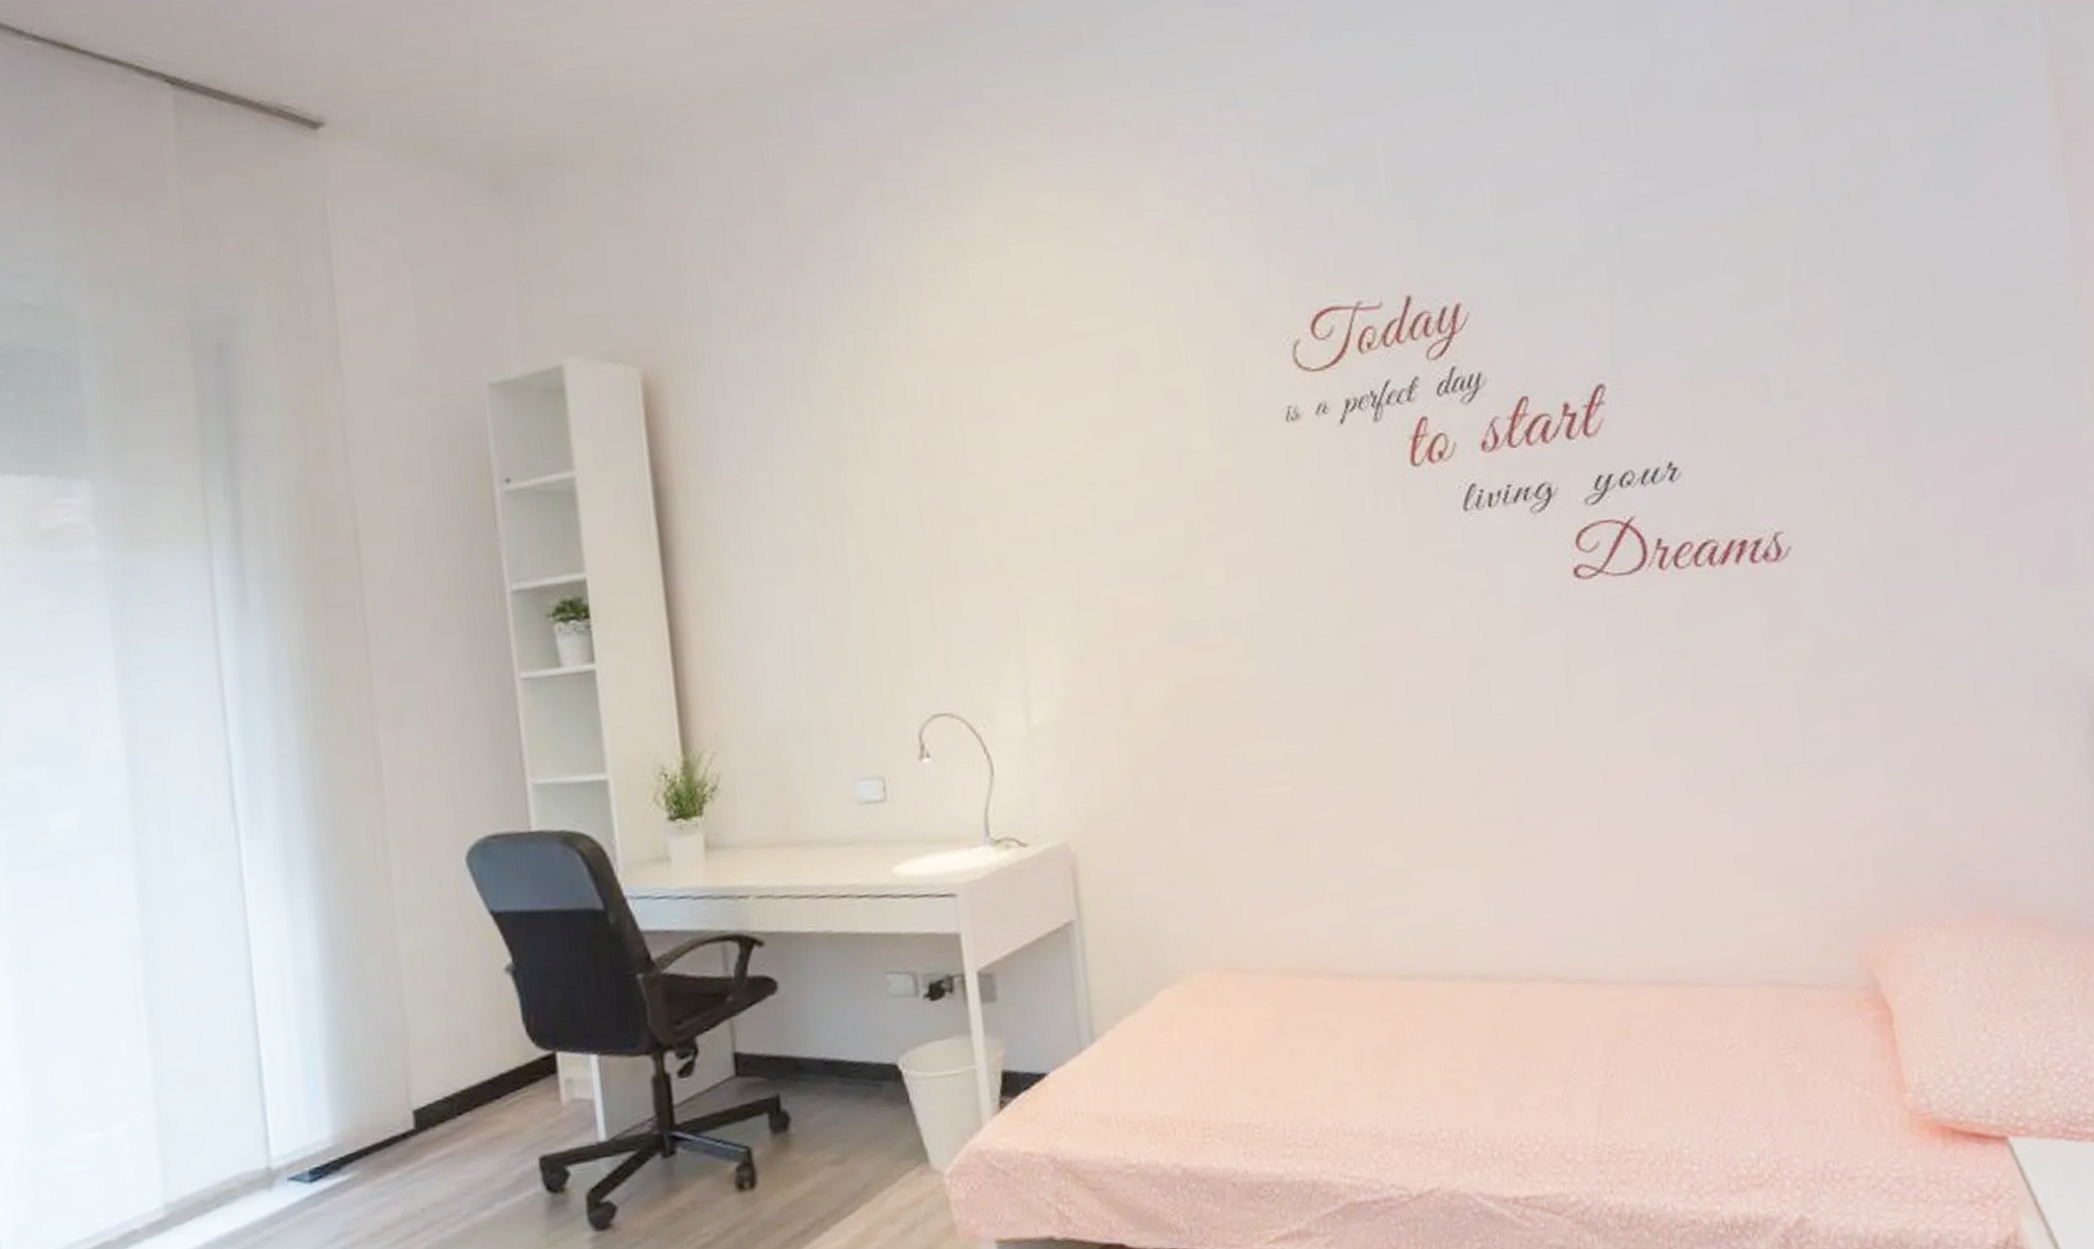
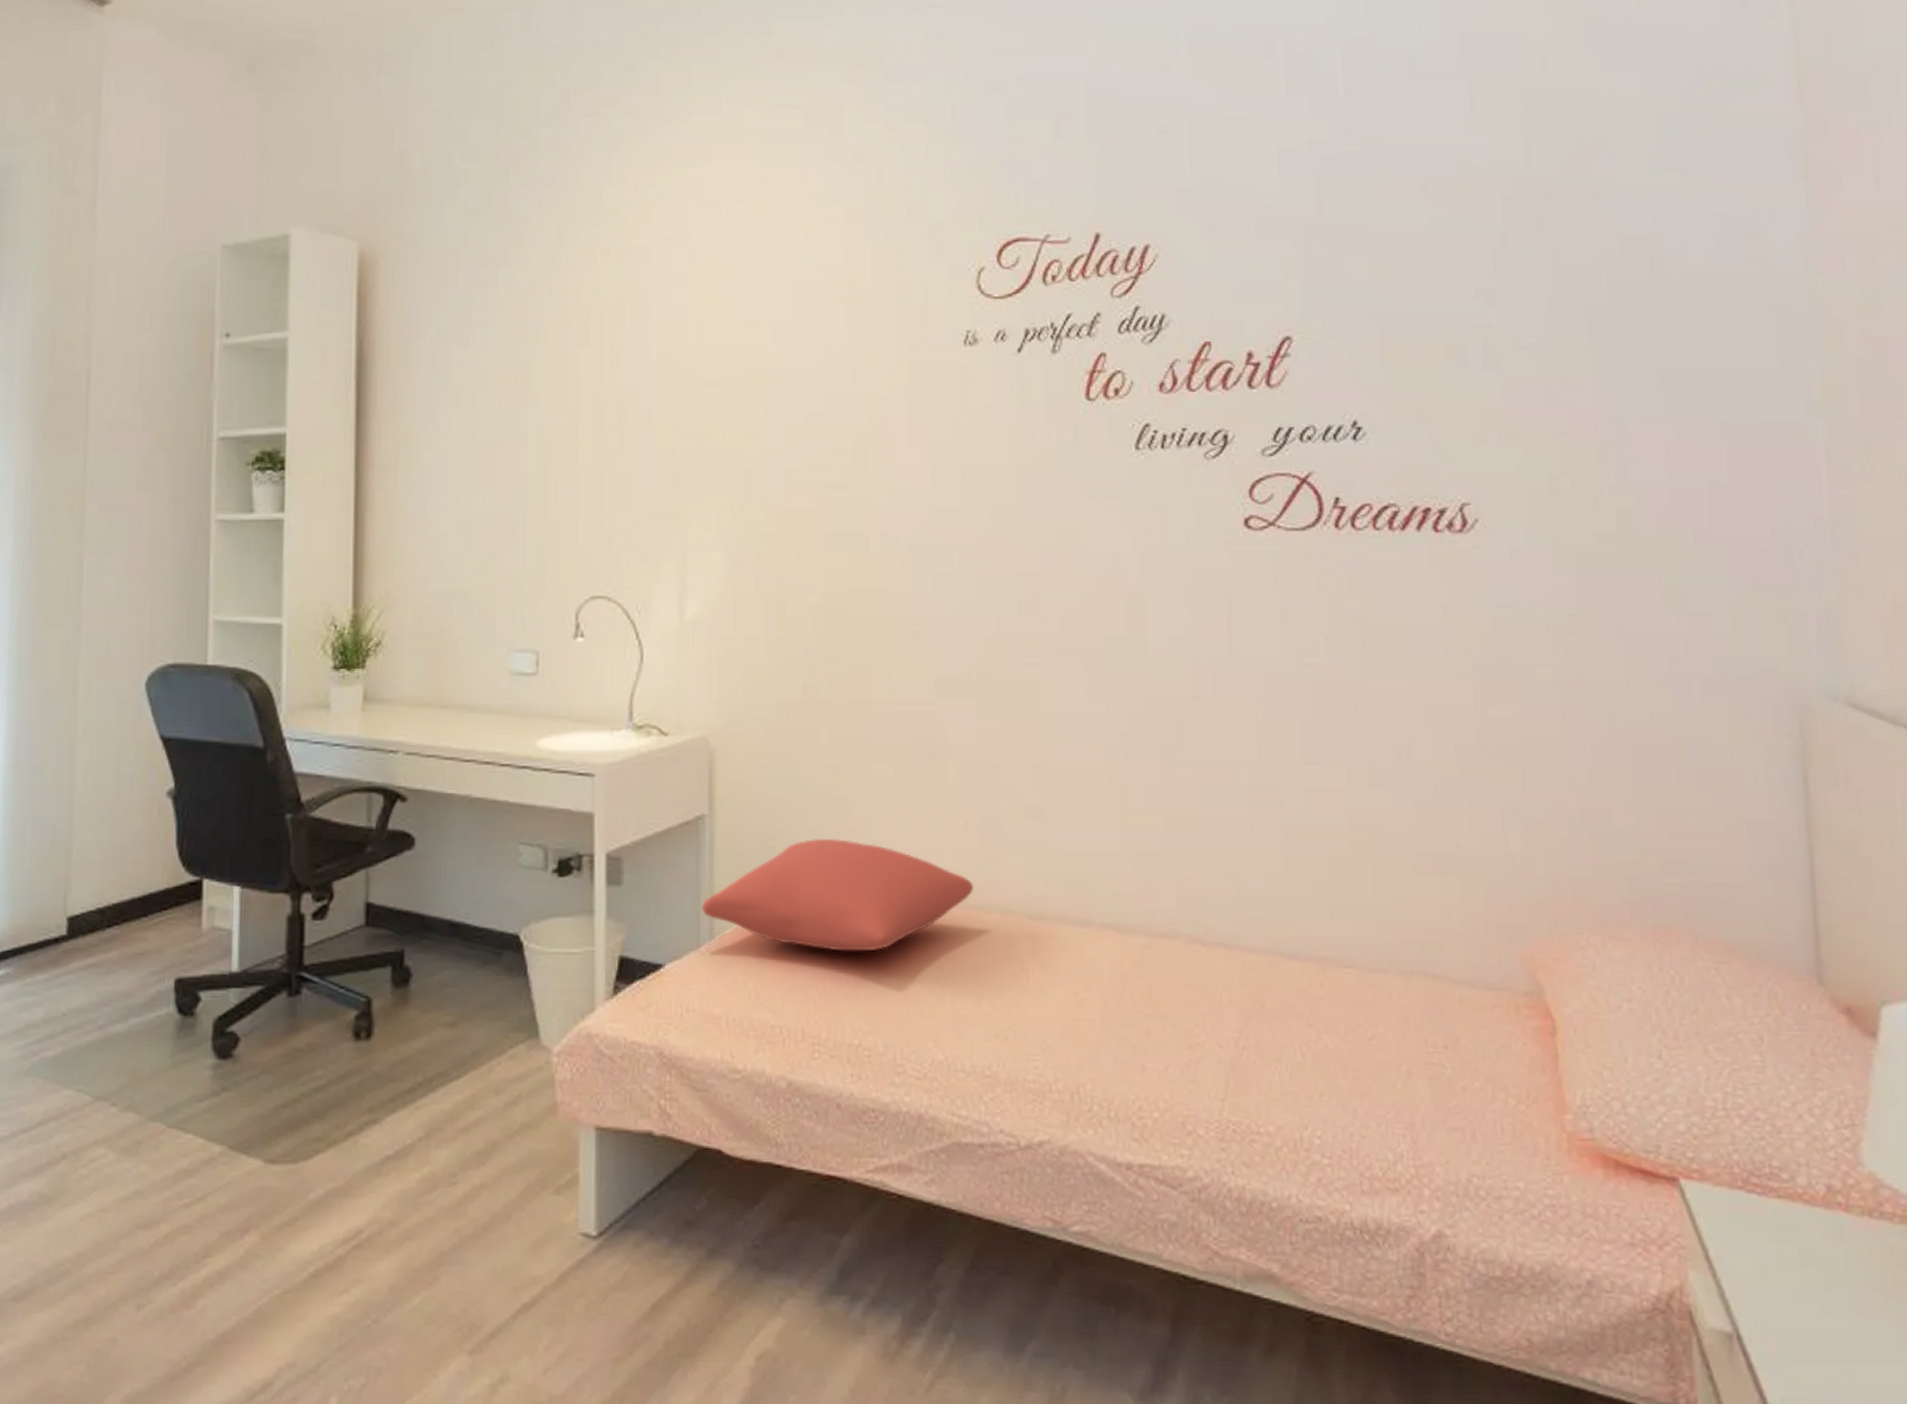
cushion: none [1079,927,1345,1037] -> present [701,838,973,952]

